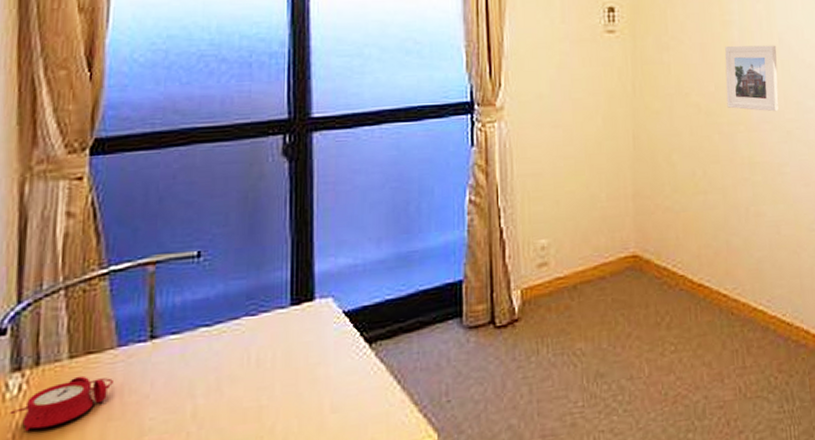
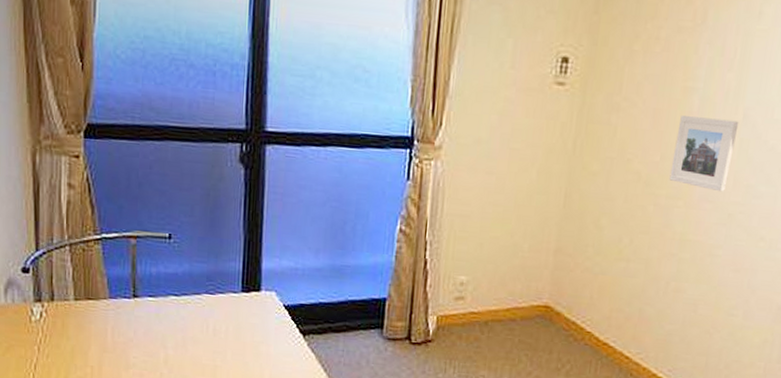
alarm clock: present [10,375,113,432] -> none [36,314,106,348]

